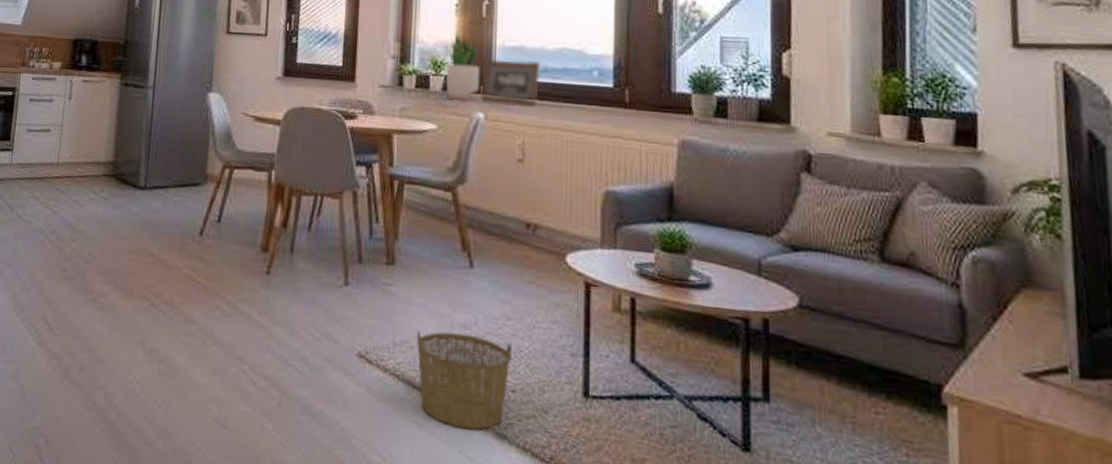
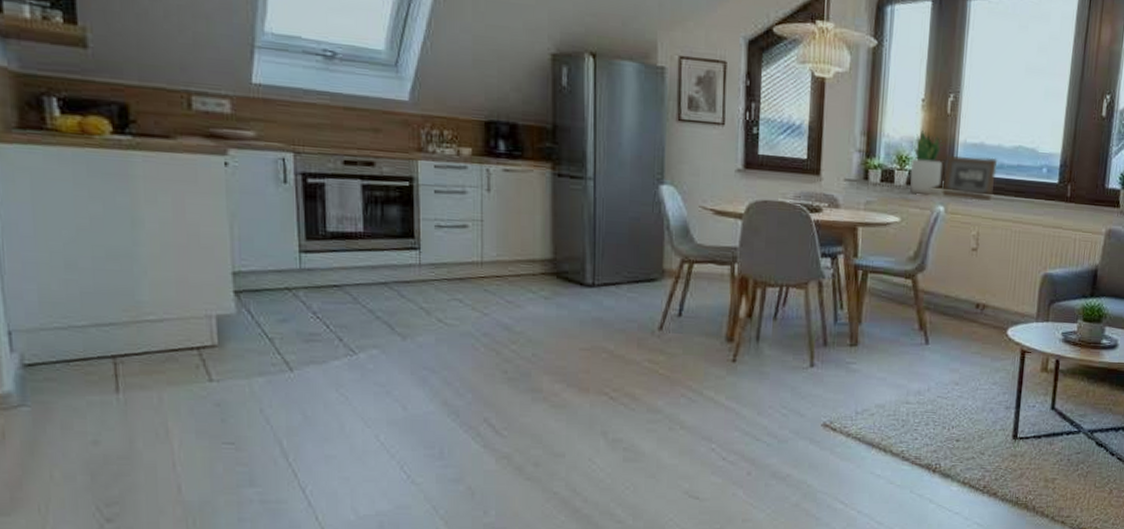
basket: present [416,330,512,431] -> none [876,399,958,474]

